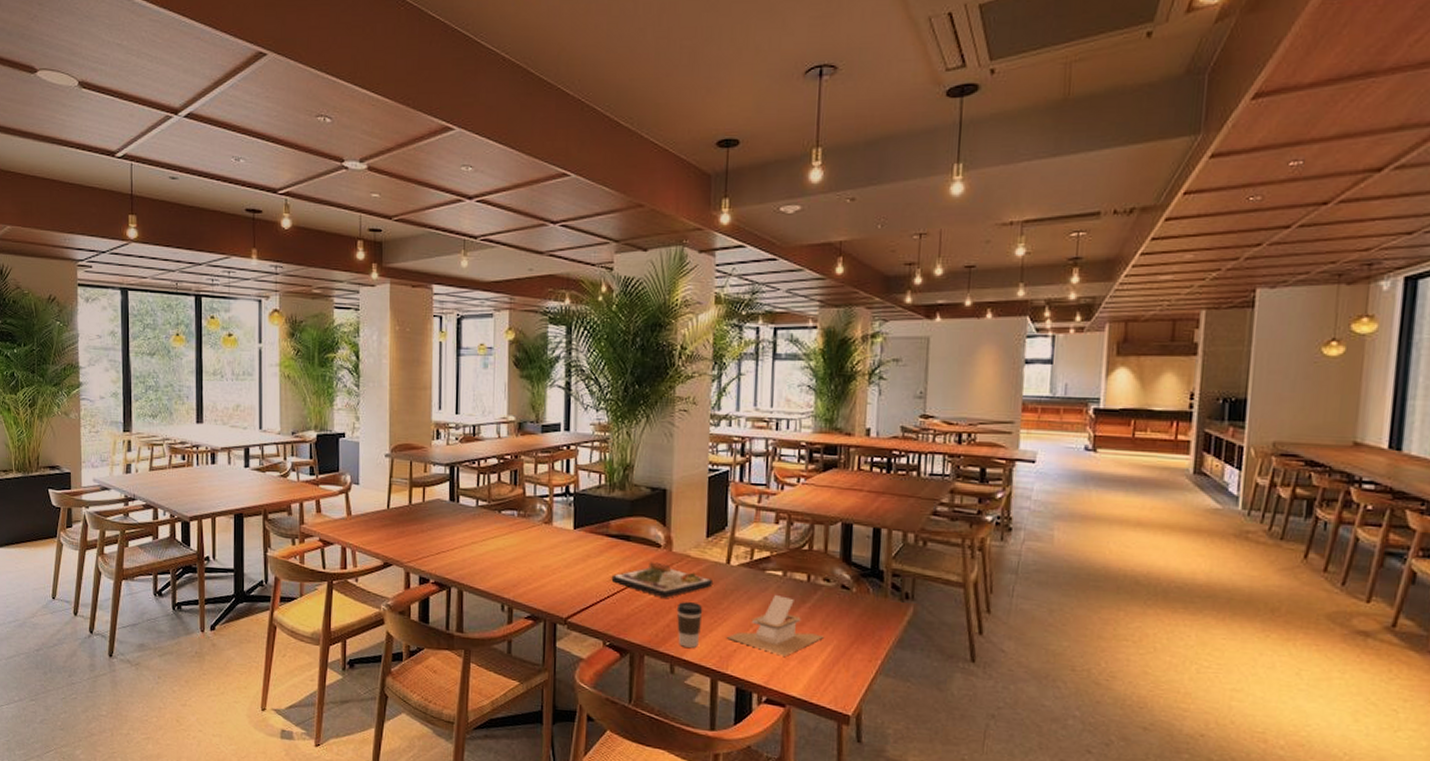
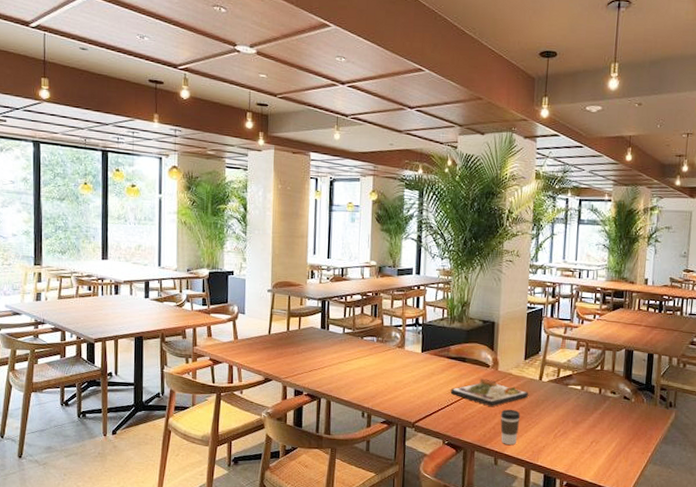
napkin holder: present [727,595,823,657] -> none [538,404,610,451]

